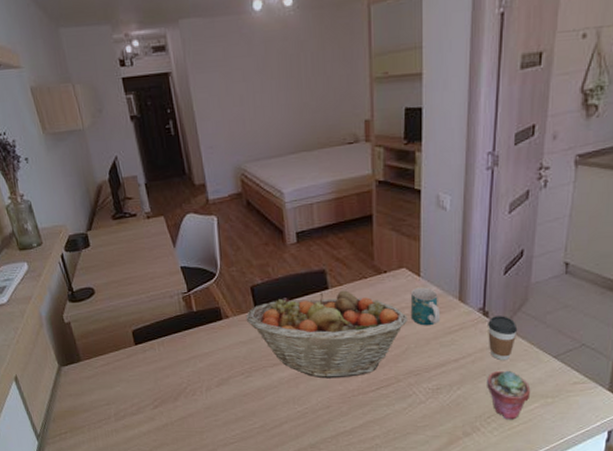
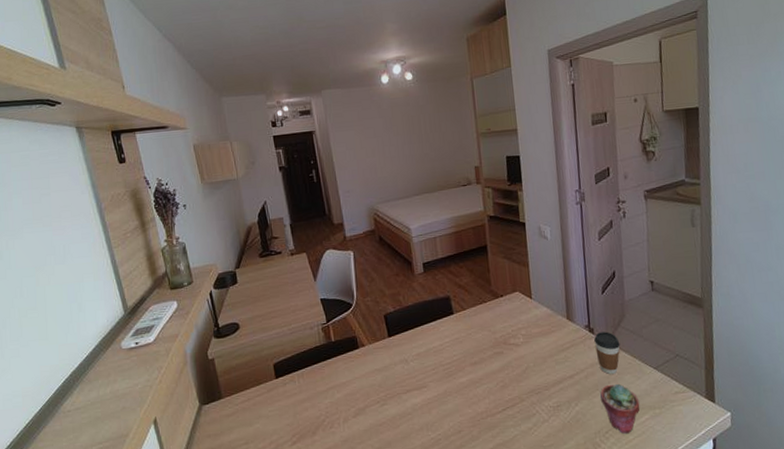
fruit basket: present [245,290,408,379] -> none [380,314,525,403]
mug: present [410,287,441,326] -> none [526,308,554,345]

